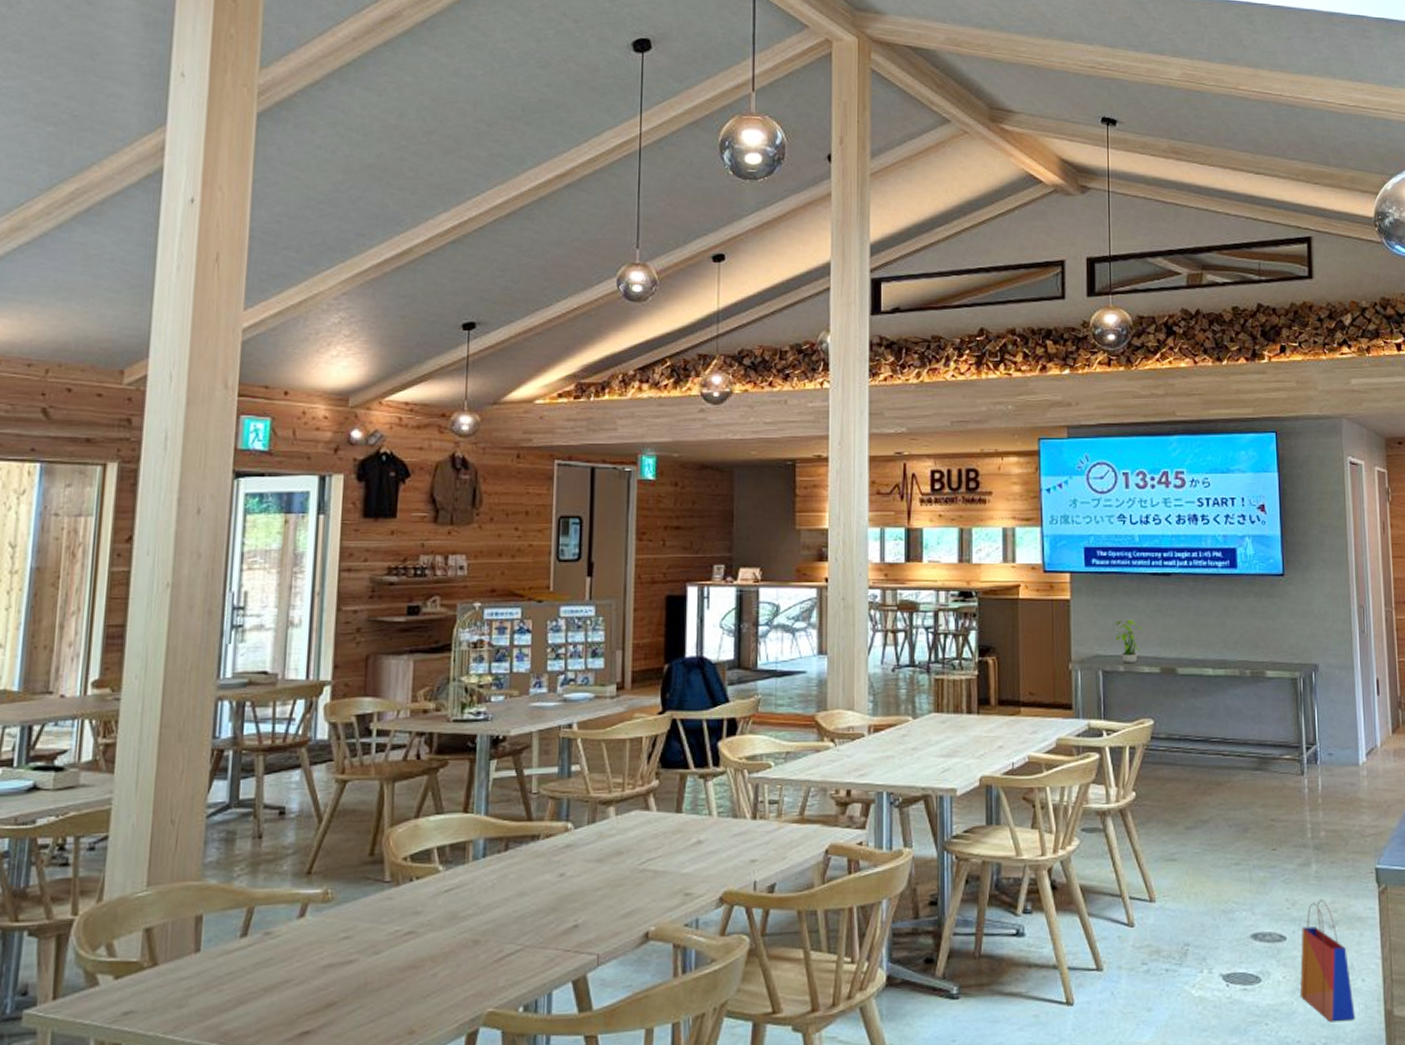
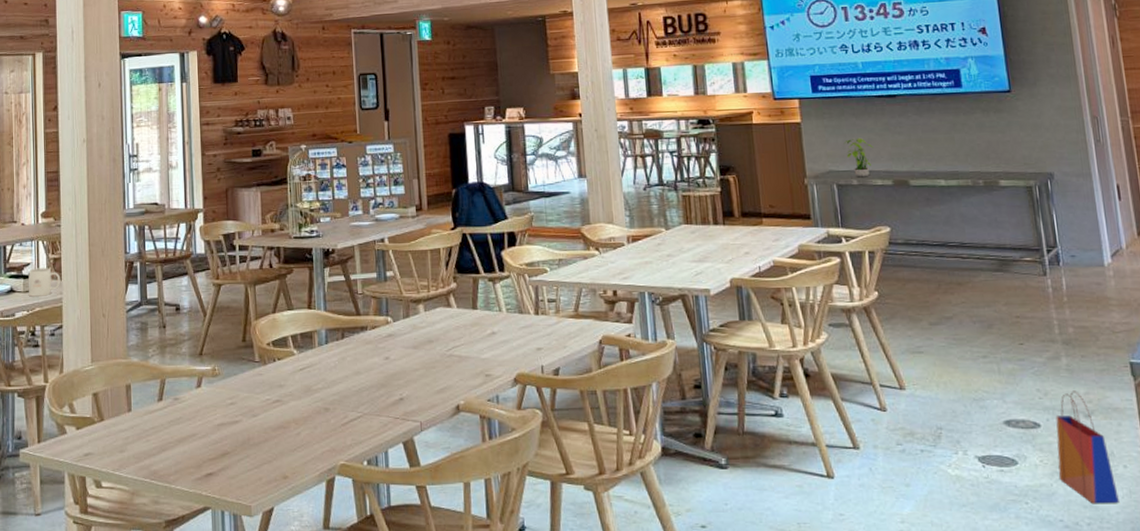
mug: none [60,756,113,797] -> present [28,267,61,297]

